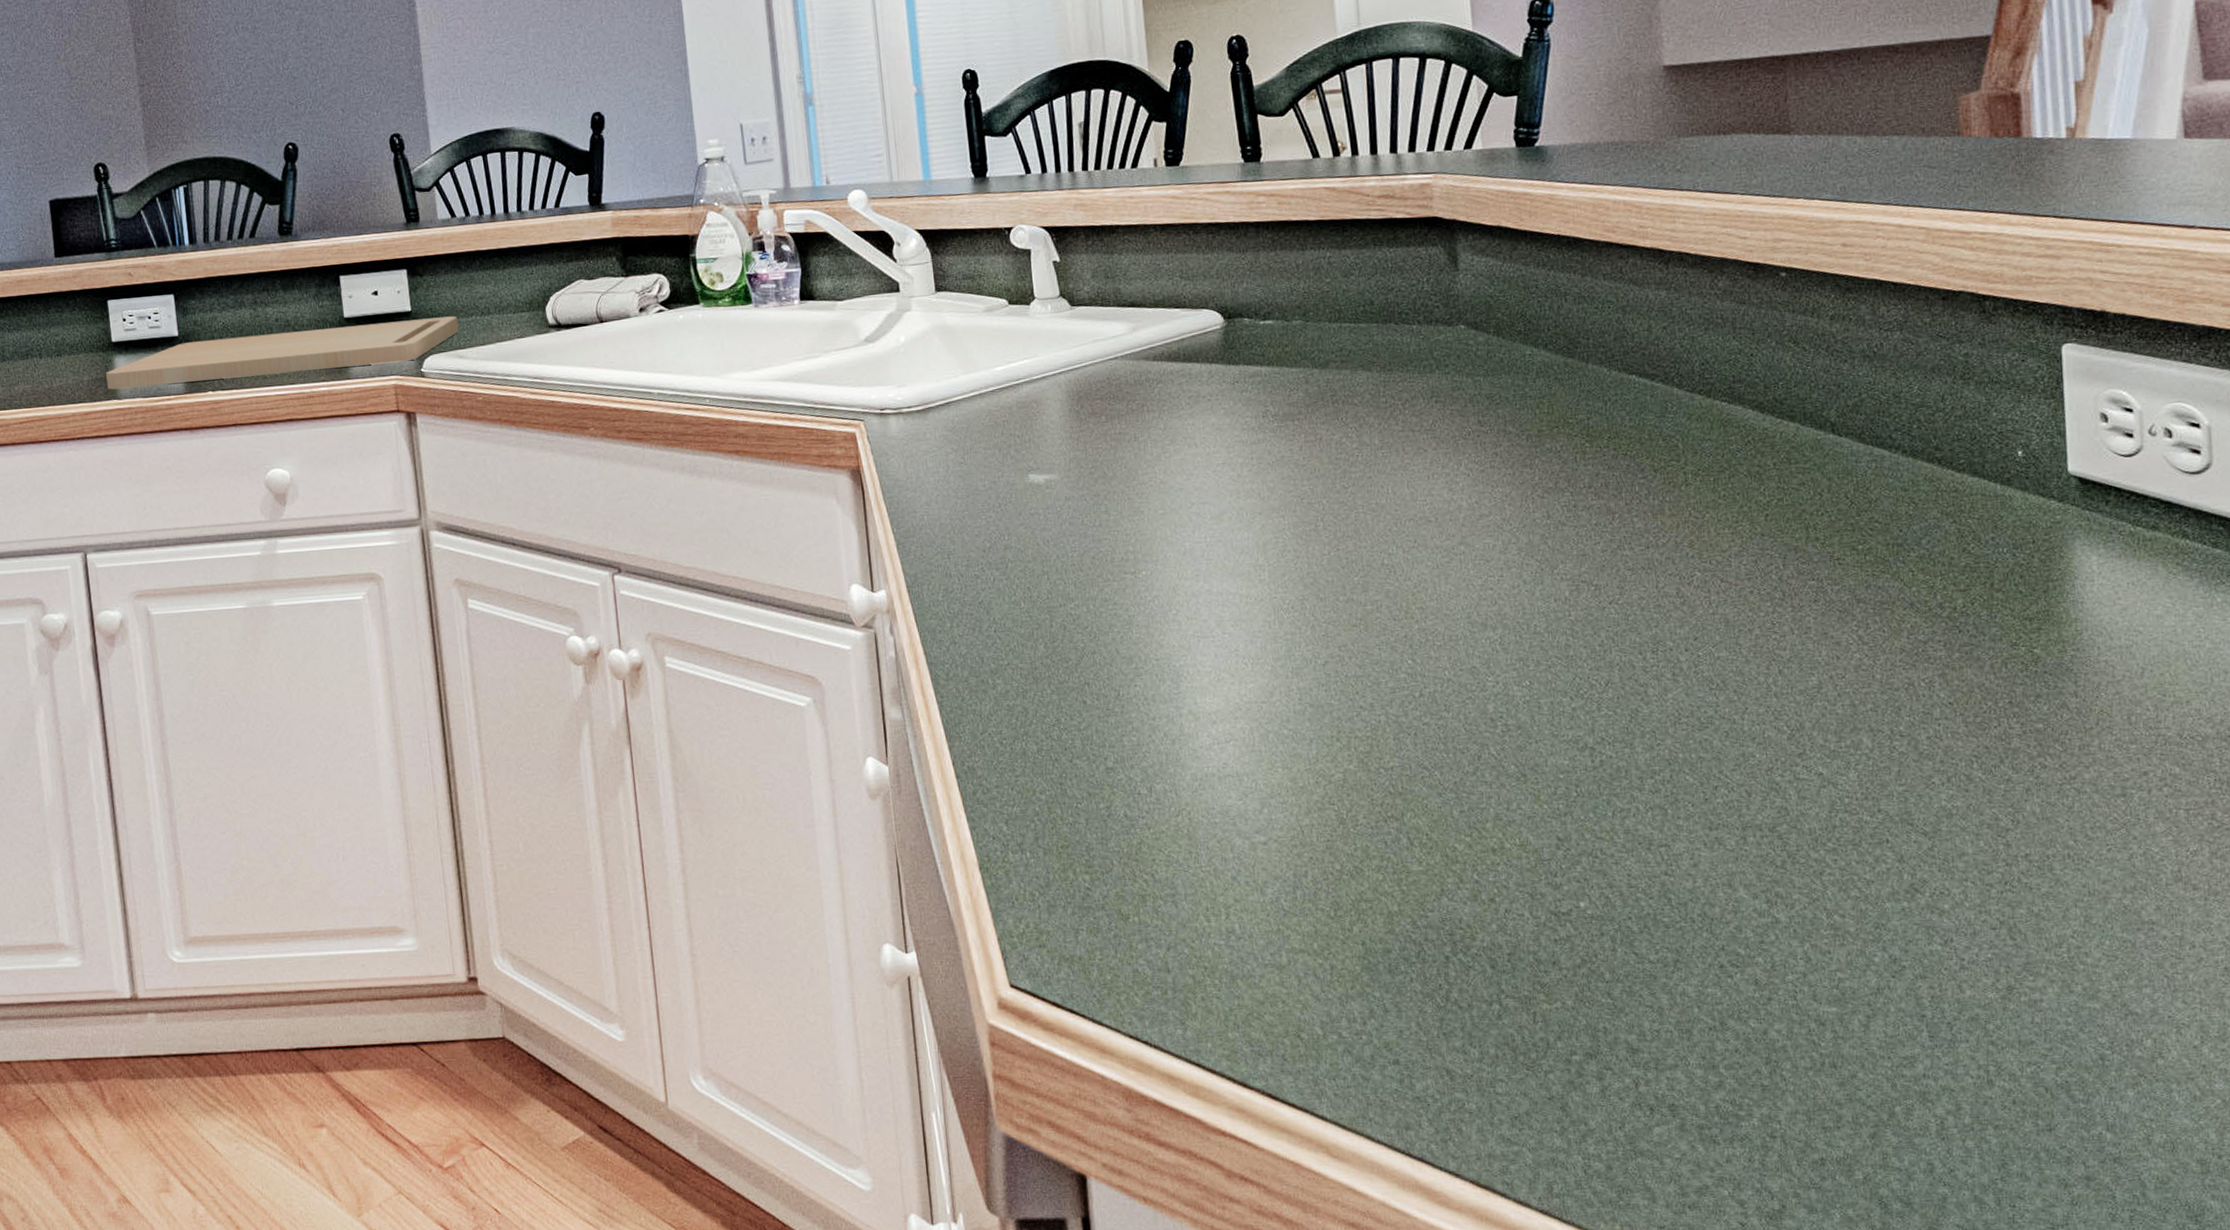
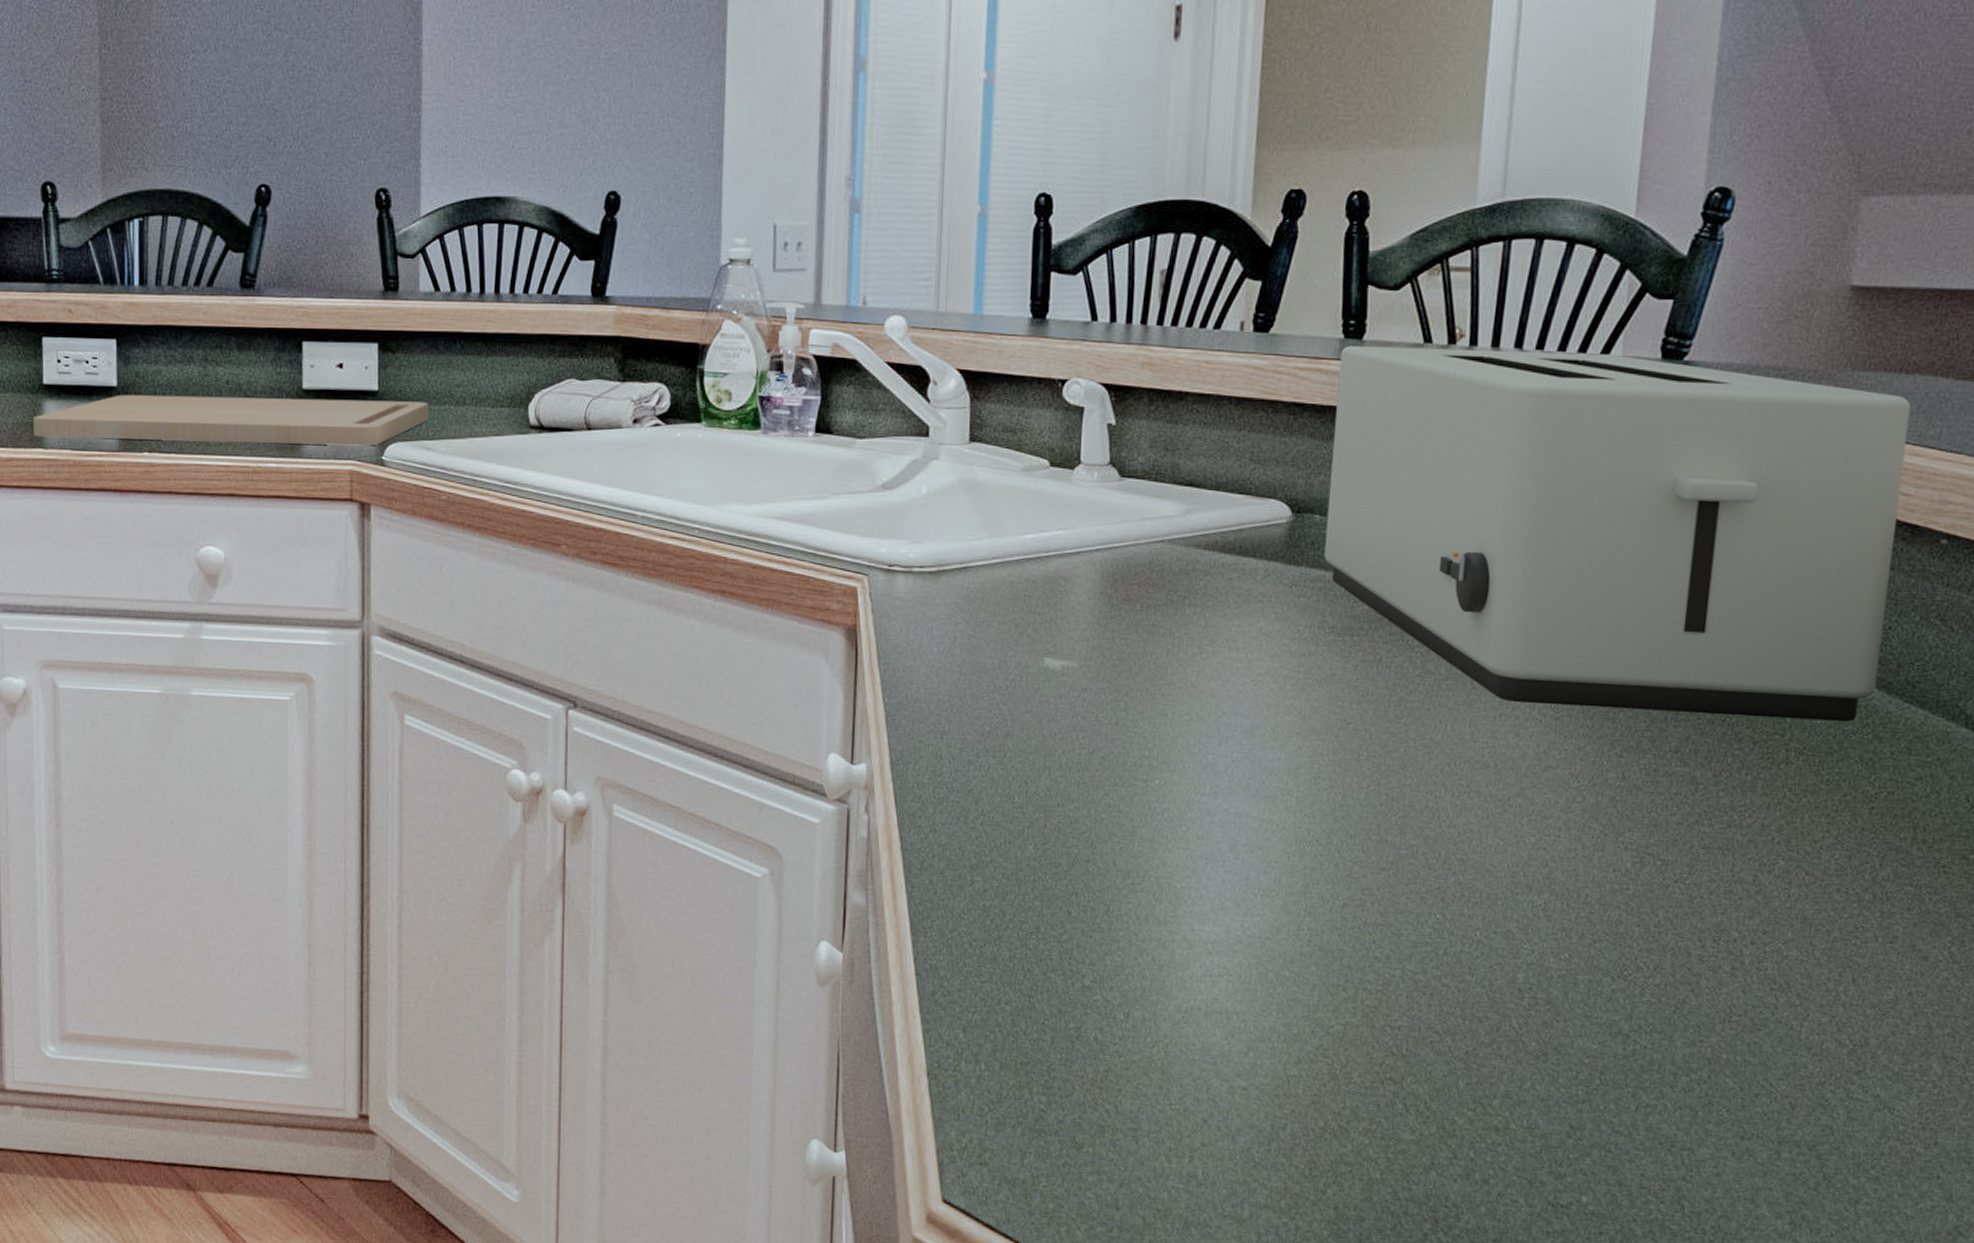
toaster: none [1243,148,1750,461] -> present [1324,346,1911,722]

